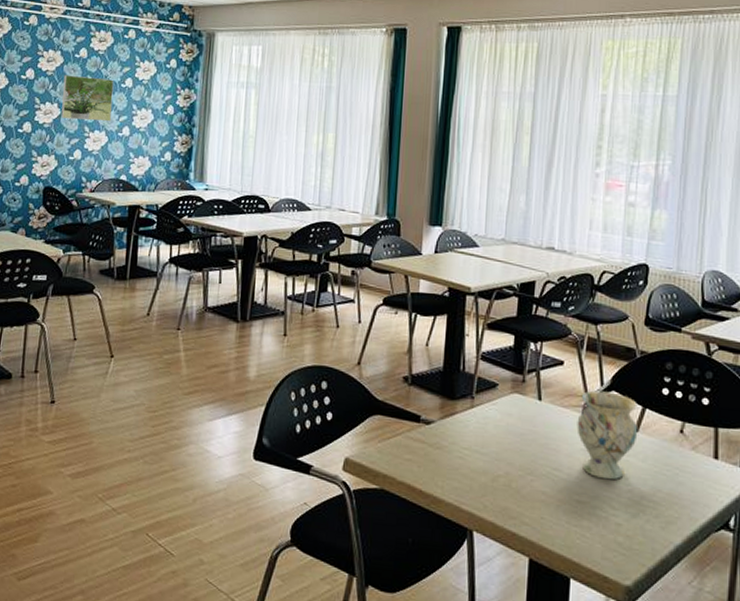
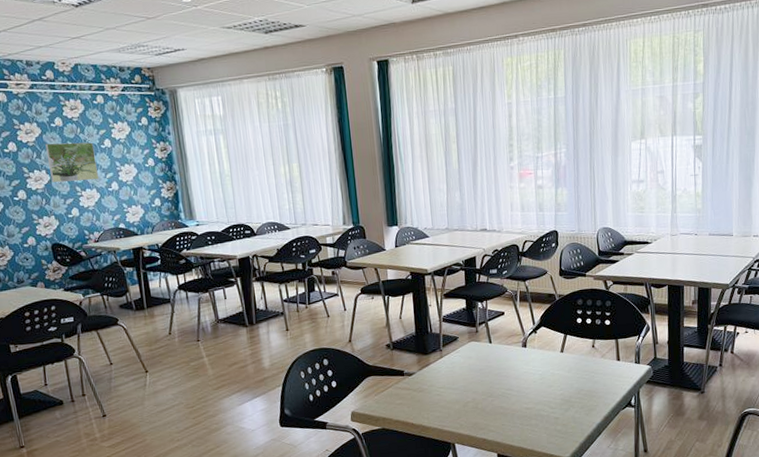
vase: present [577,390,638,480] -> none [519,328,563,390]

